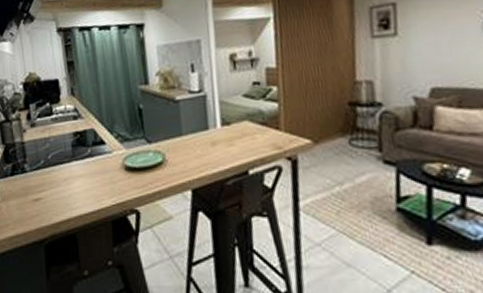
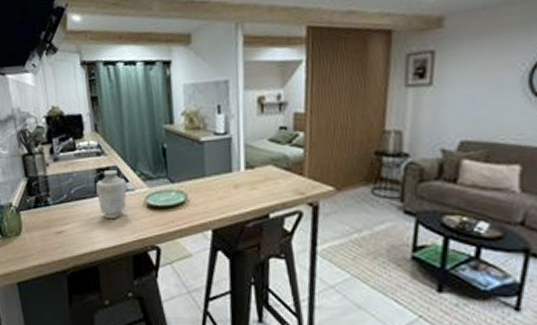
vase: none [73,133,104,183] -> present [96,170,127,218]

